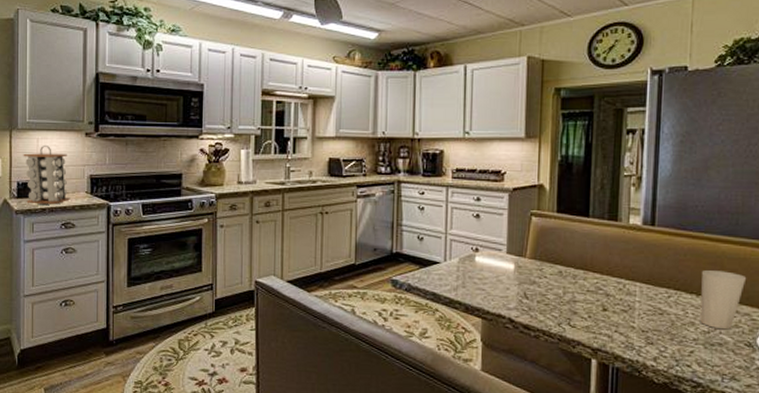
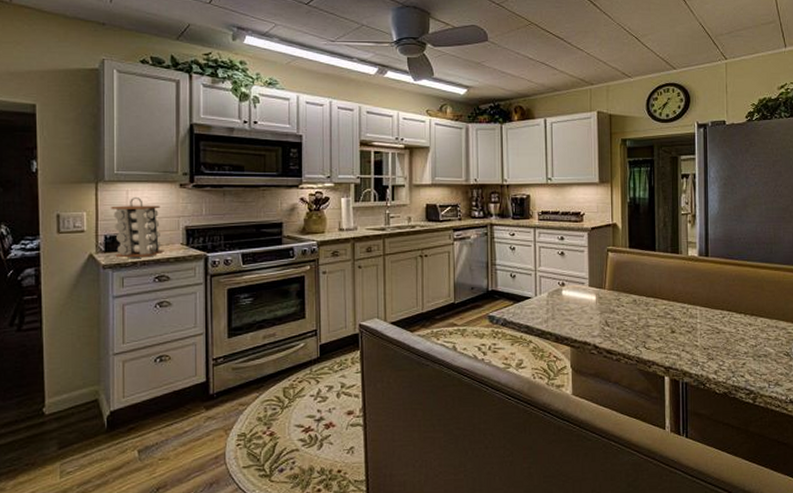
cup: present [700,270,747,330] -> none [748,293,782,343]

